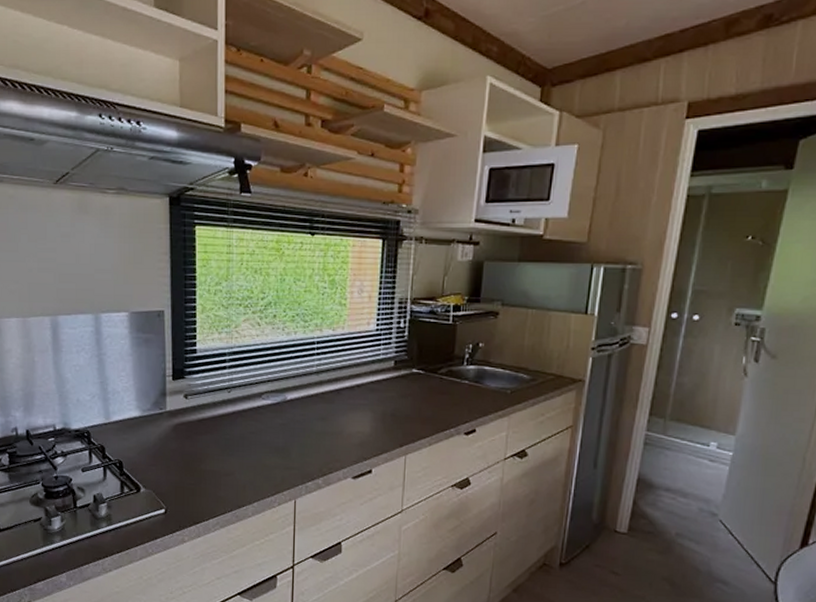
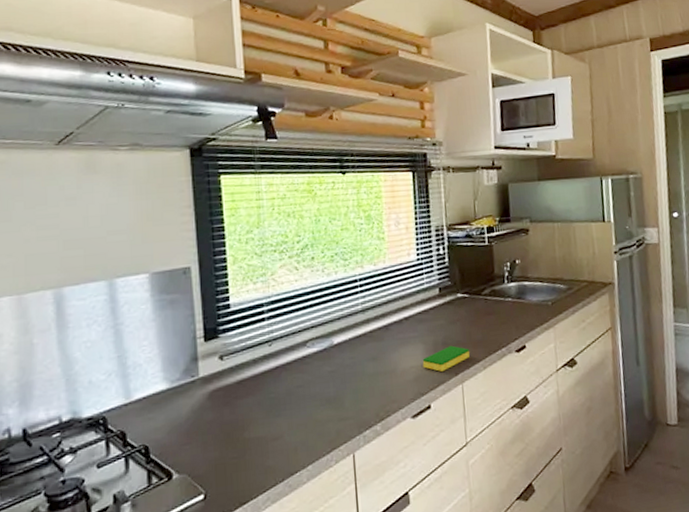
dish sponge: none [369,418,417,441] -> present [422,345,470,372]

